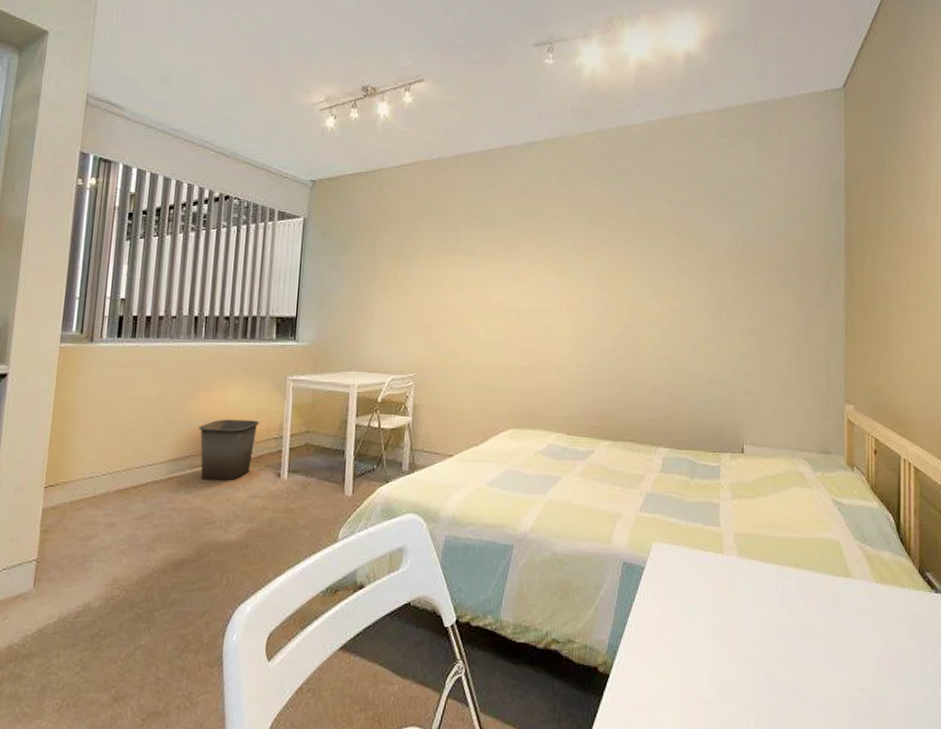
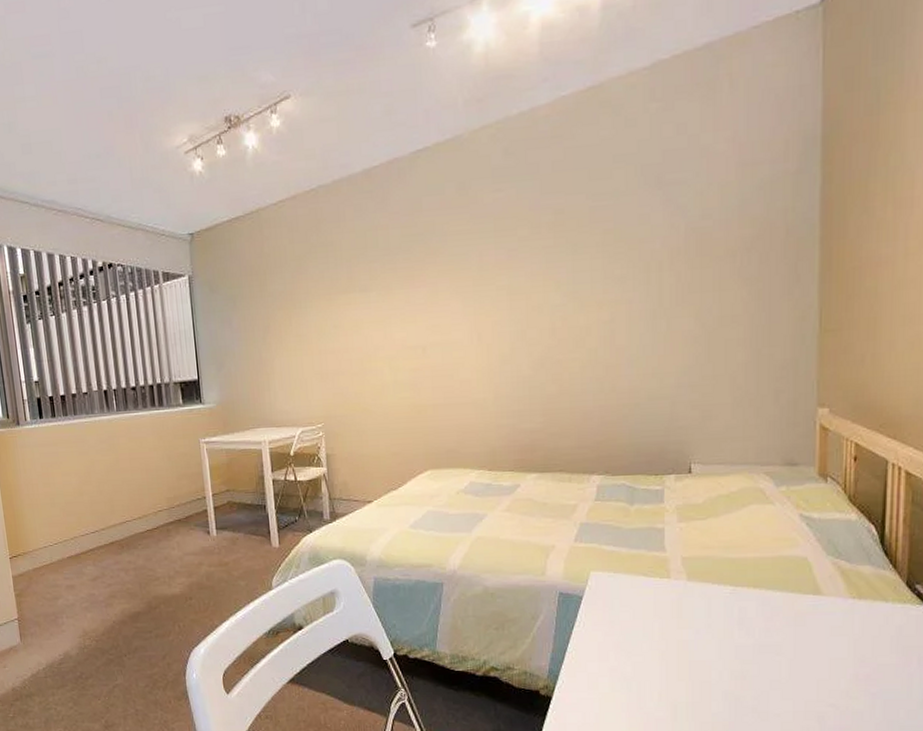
waste bin: present [198,419,259,481] -> none [128,484,182,542]

